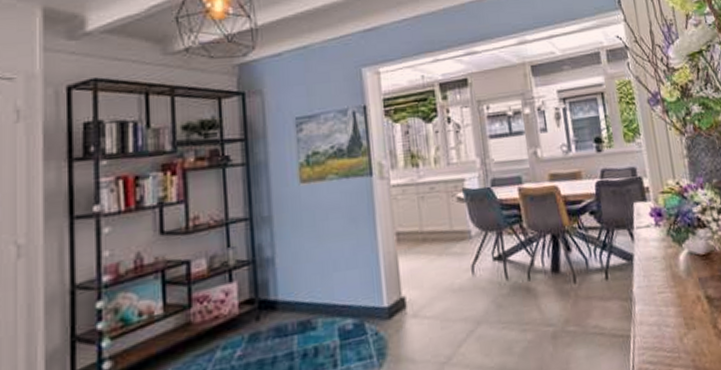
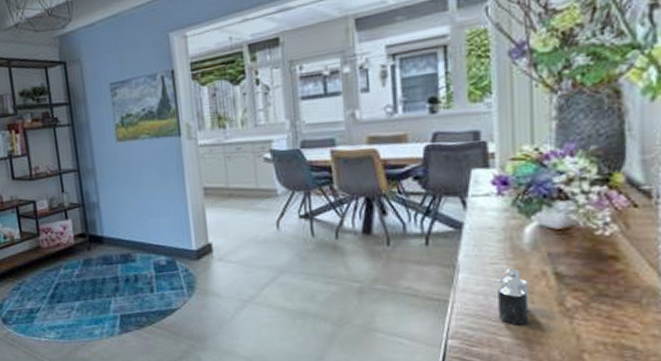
candle: none [663,296,694,354] -> present [494,268,529,325]

